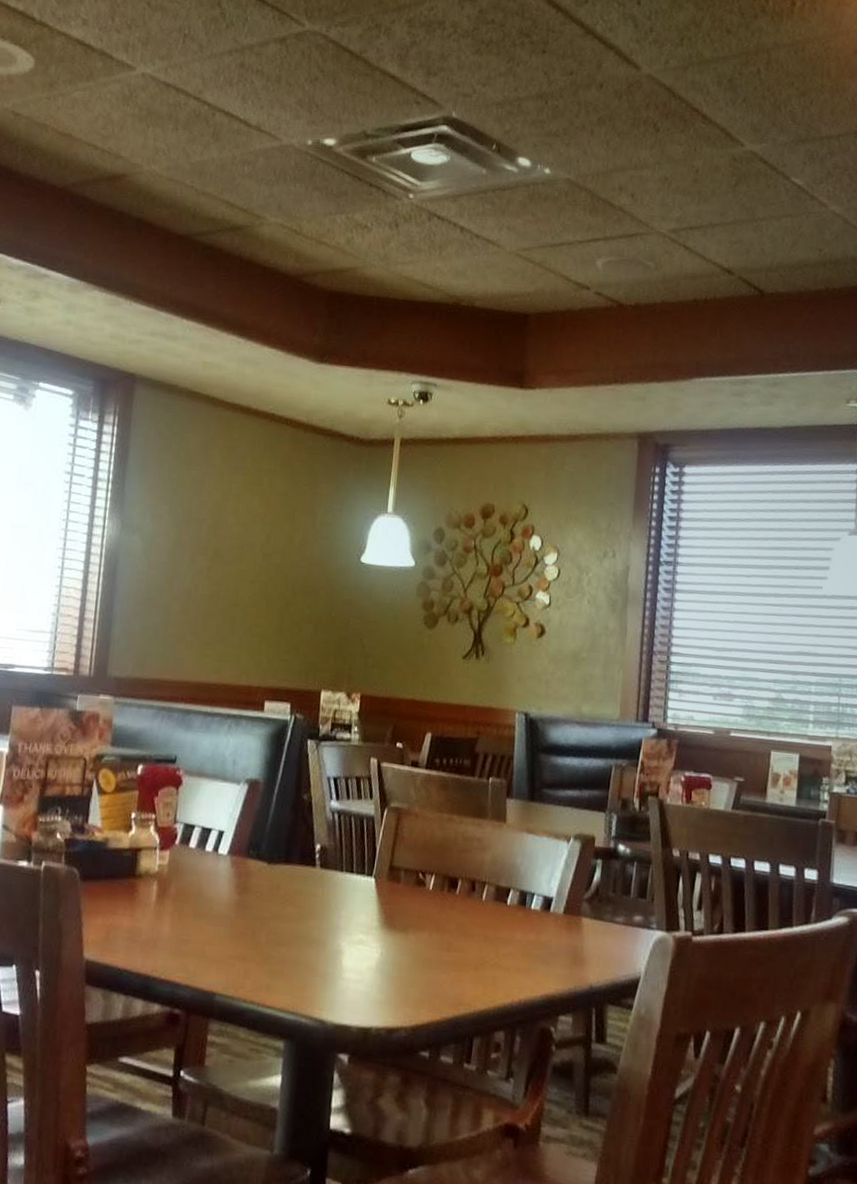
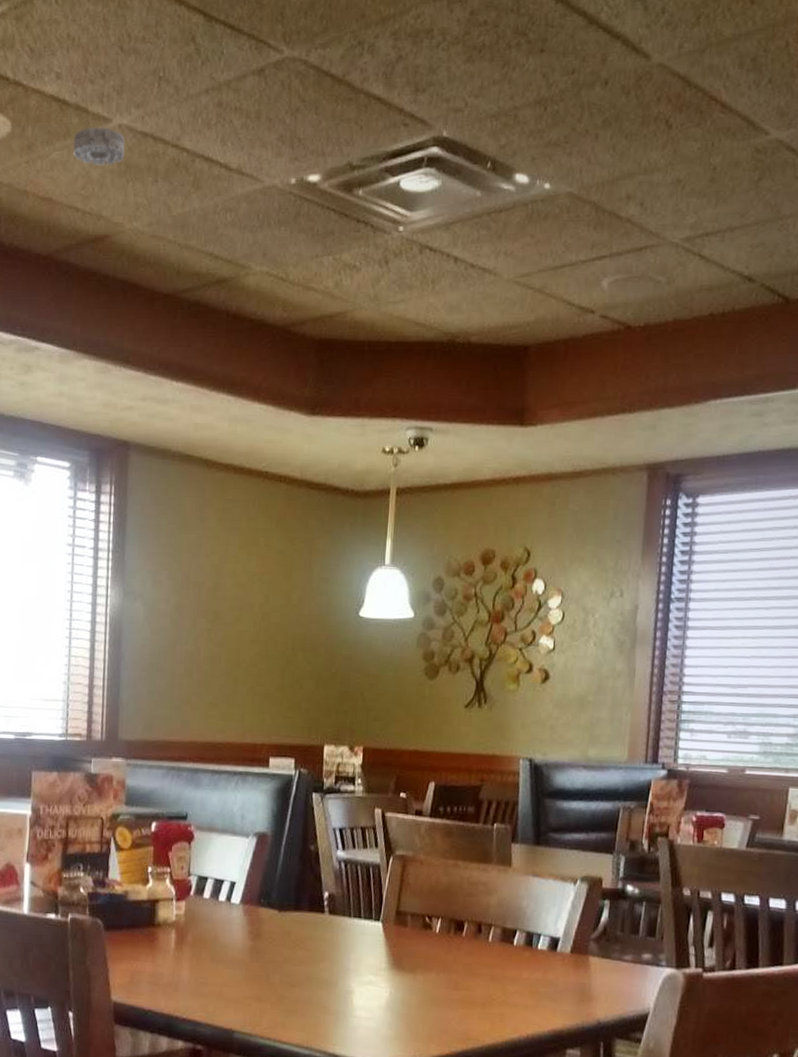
smoke detector: none [95,72,148,110] -> present [72,126,125,166]

